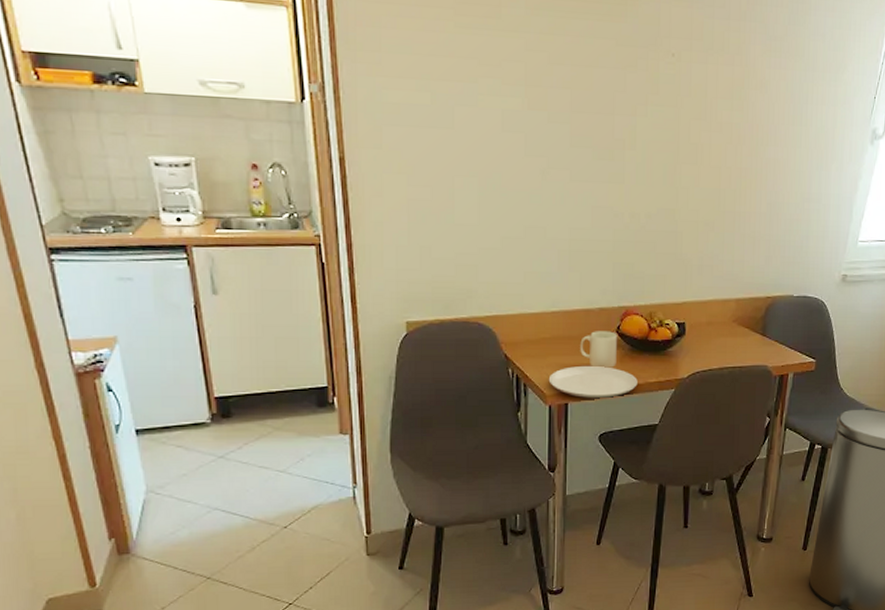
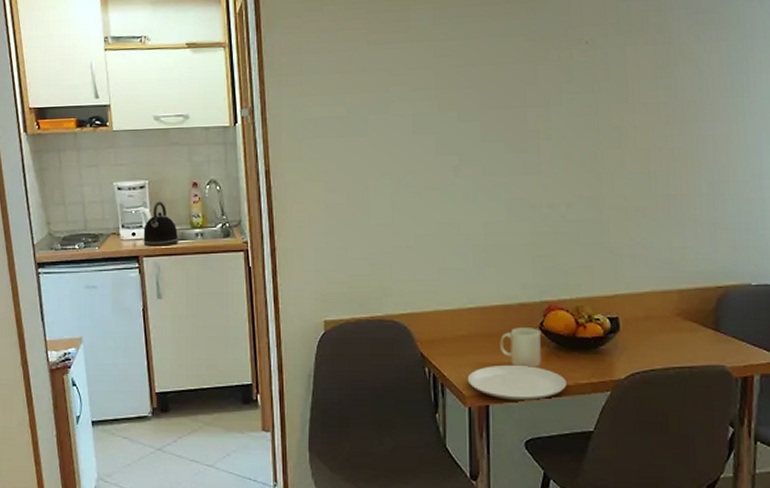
kettle: none [191,183,237,237] -> present [143,201,179,248]

